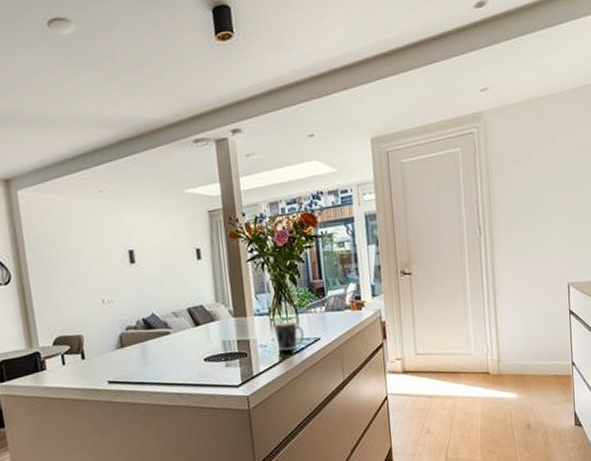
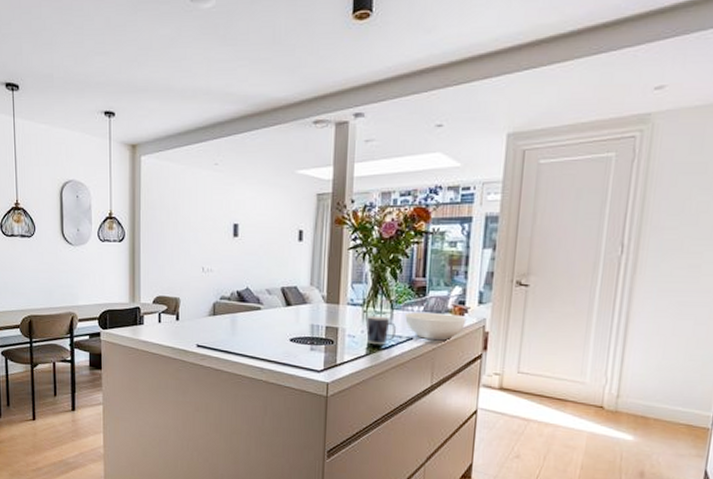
bowl: none [309,310,365,338] -> present [405,312,467,341]

